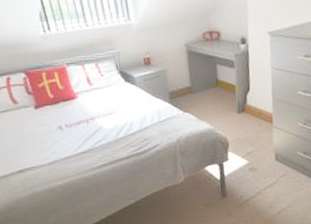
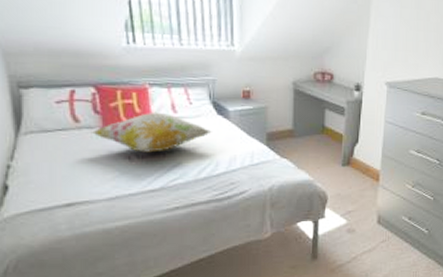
decorative pillow: none [27,86,123,122] -> present [91,112,212,153]

